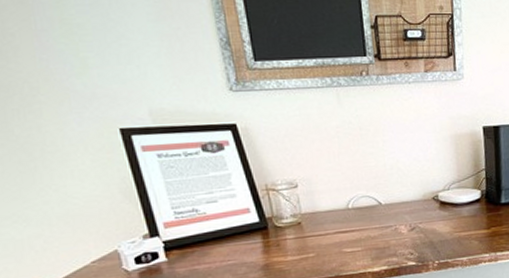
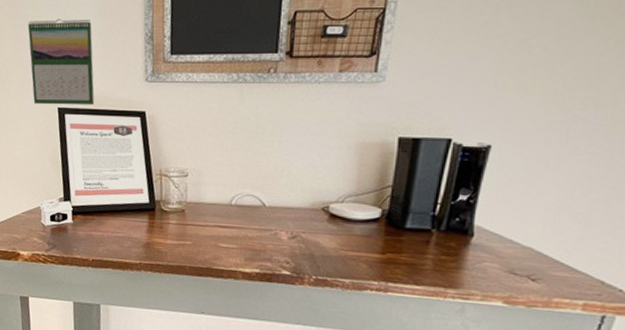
calendar: none [53,22,170,127] -> present [28,19,95,106]

